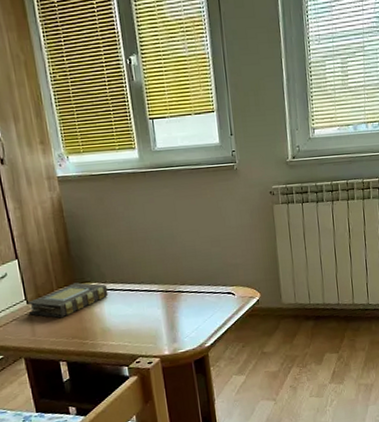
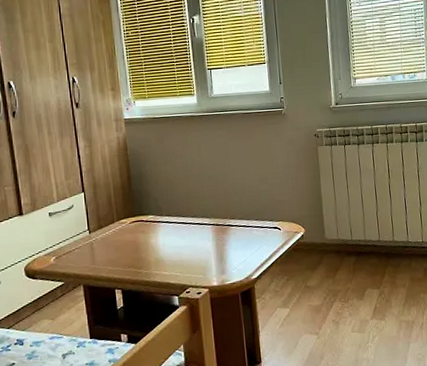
book: present [27,282,109,319] -> none [89,215,164,248]

